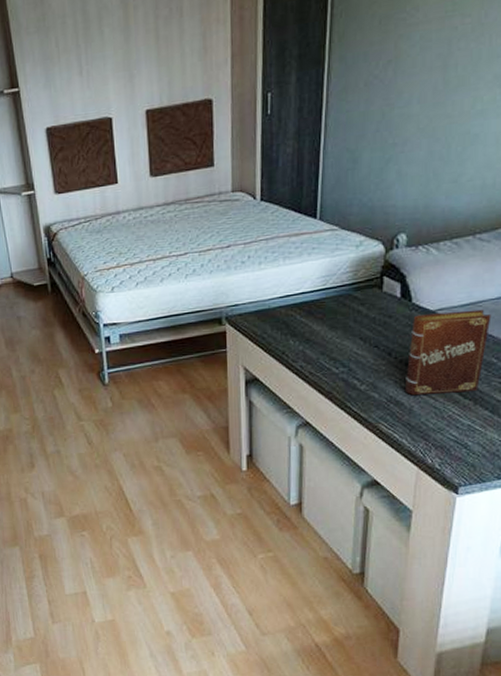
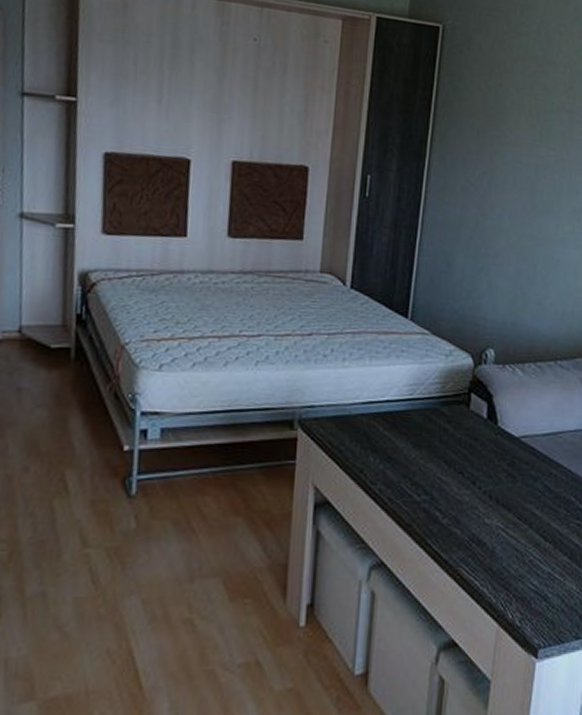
book: present [404,309,491,396] -> none [487,440,570,535]

